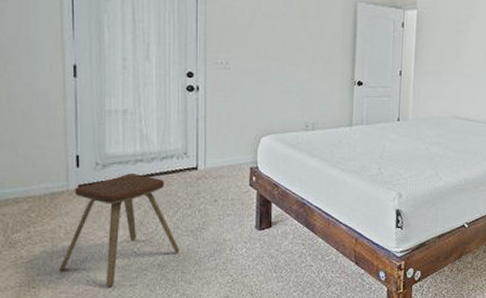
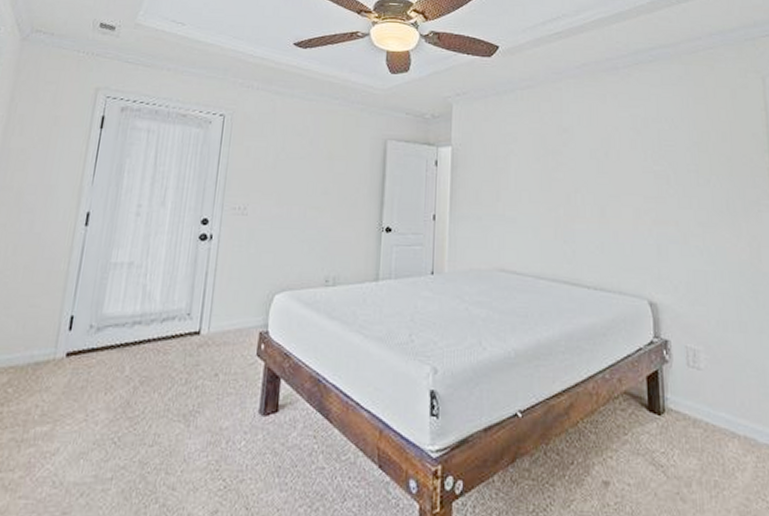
music stool: present [60,174,181,287] -> none [25,339,168,492]

